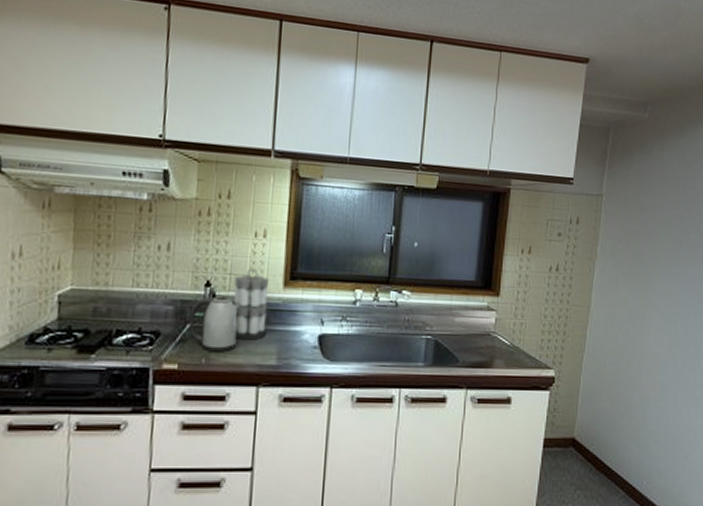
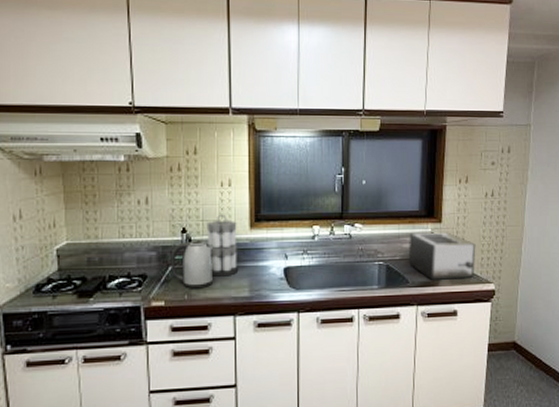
toaster: none [459,306,536,362] -> present [408,232,476,280]

